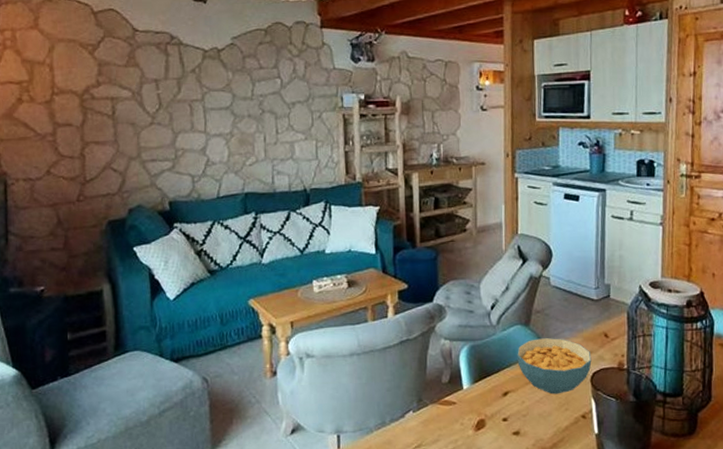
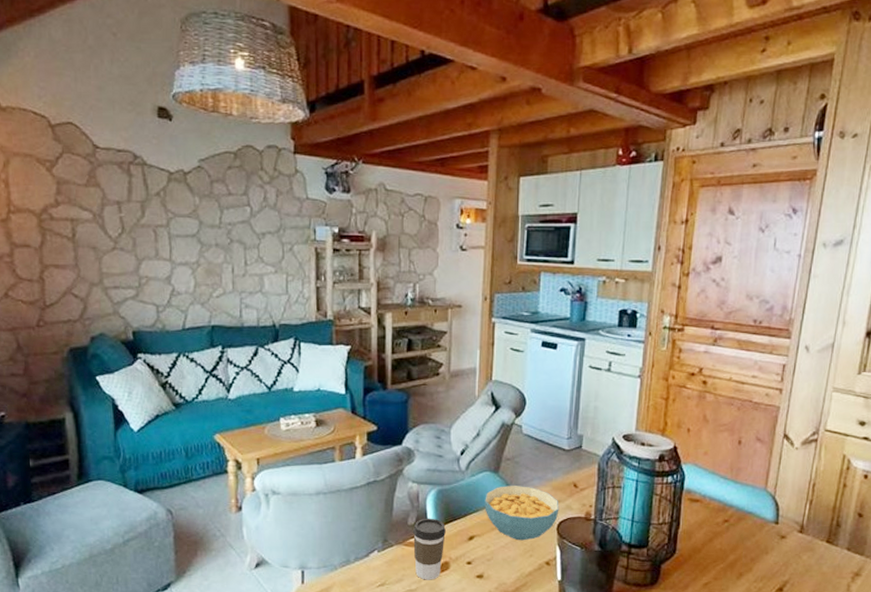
coffee cup: none [446,375,480,440] -> present [412,518,446,580]

